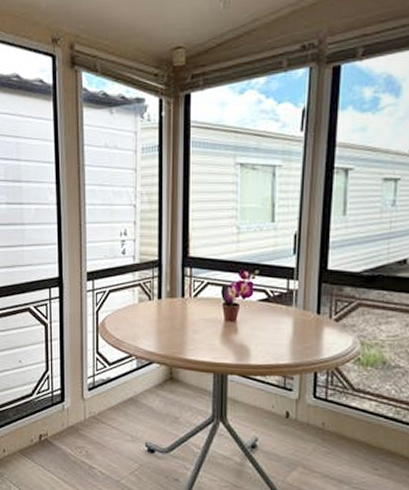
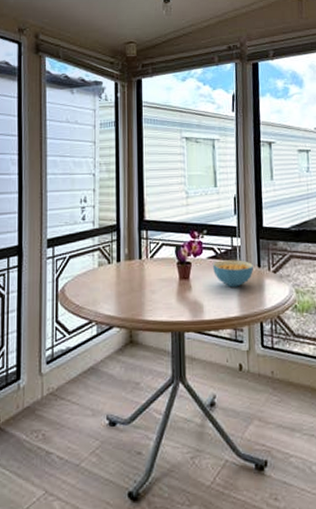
cereal bowl: none [264,304,311,334] -> present [213,260,253,287]

